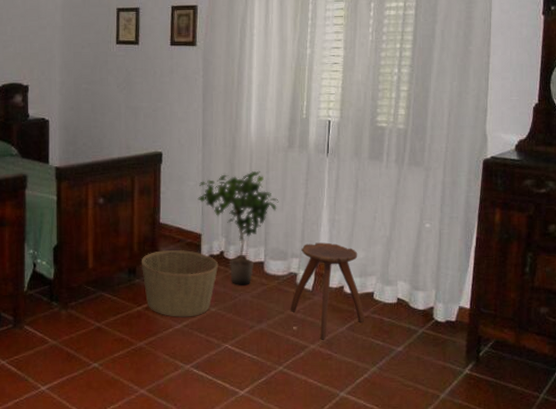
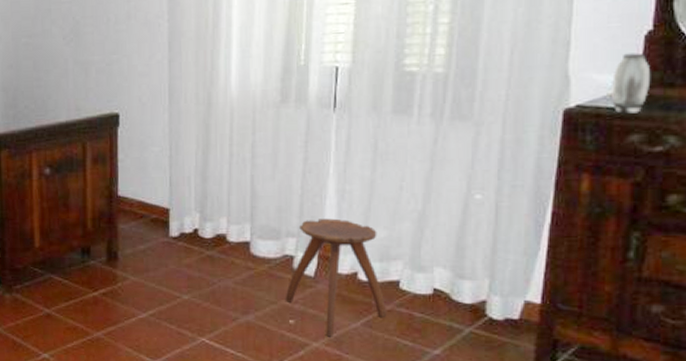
basket: present [141,249,219,317] -> none [96,226,192,305]
potted plant: present [197,170,279,285] -> none [164,131,269,270]
vase: none [513,119,538,164] -> present [610,52,651,114]

